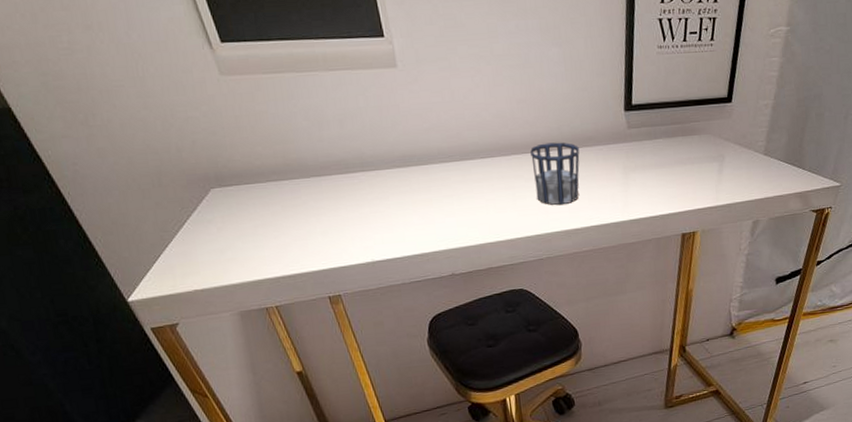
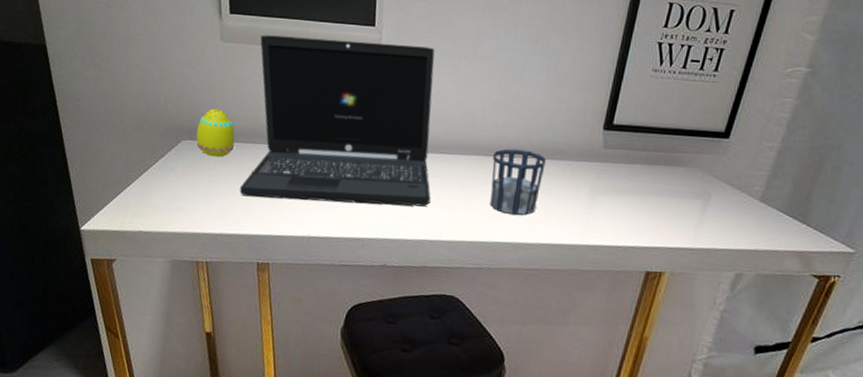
egg: none [223,149,270,201] -> present [196,108,235,158]
laptop: none [263,52,482,235] -> present [239,35,435,207]

